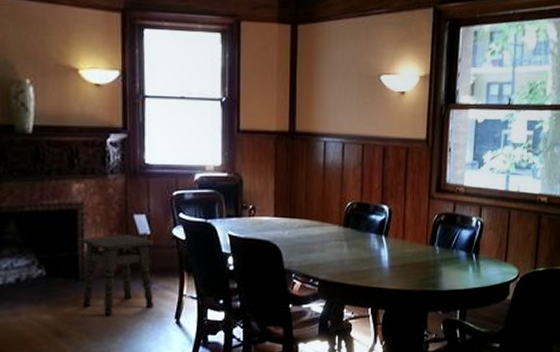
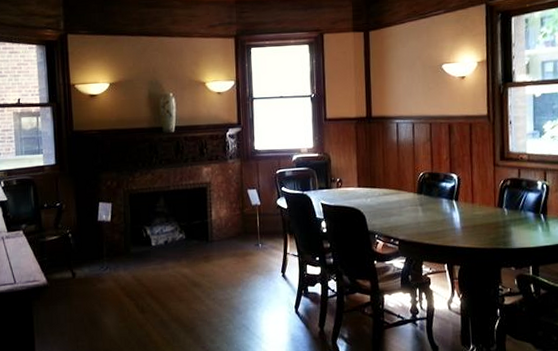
side table: present [80,235,155,316] -> none [209,205,265,270]

